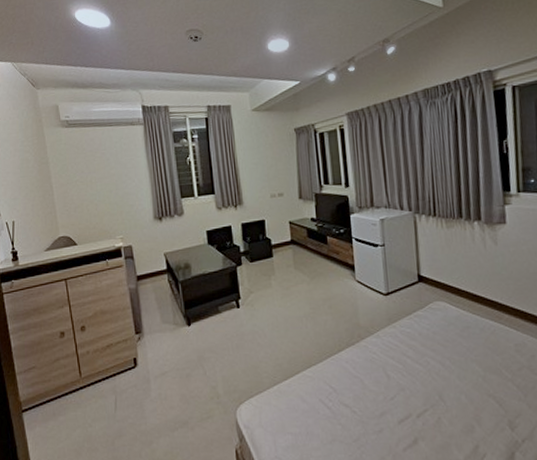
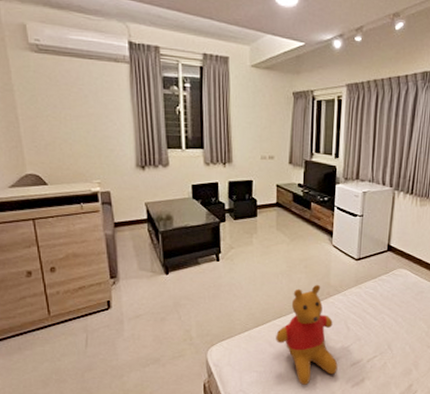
teddy bear: none [307,326,383,450] -> present [276,284,338,386]

